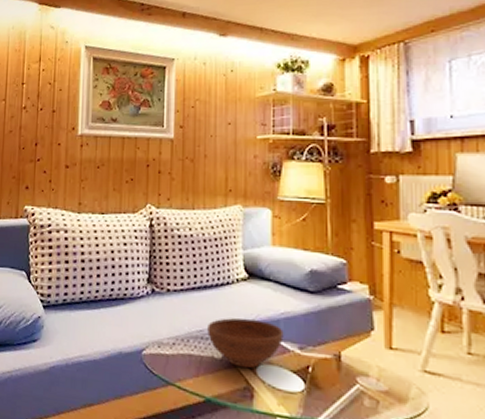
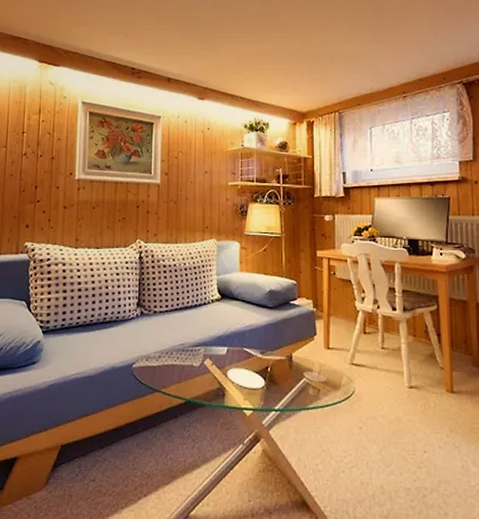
bowl: present [207,317,284,369] -> none [188,331,249,373]

